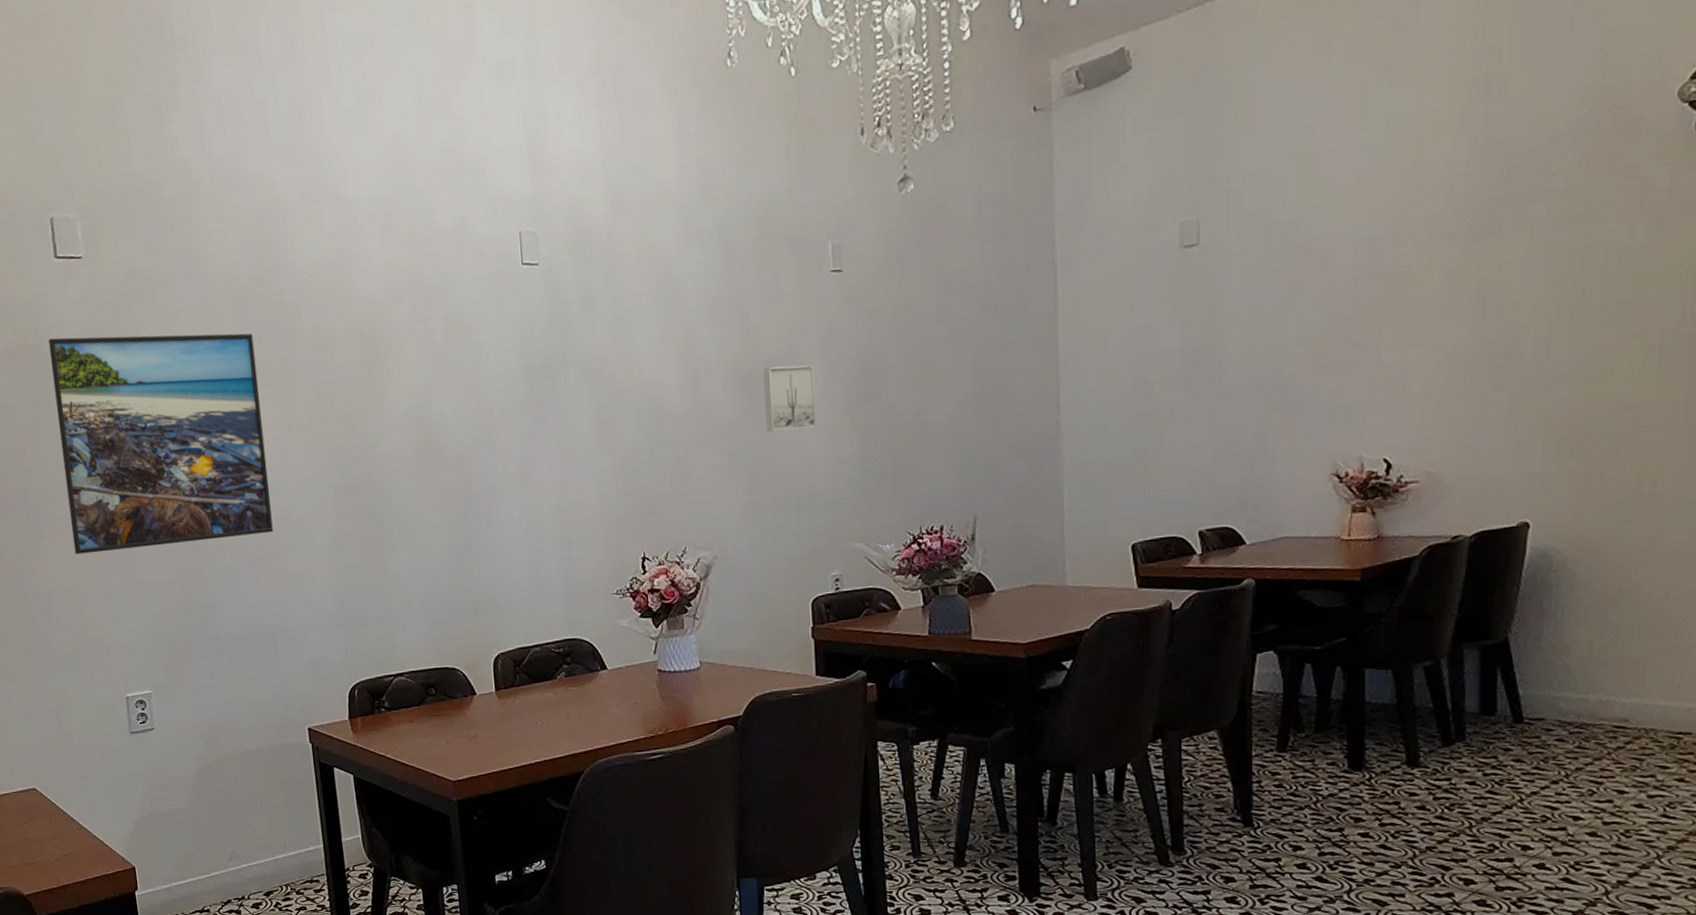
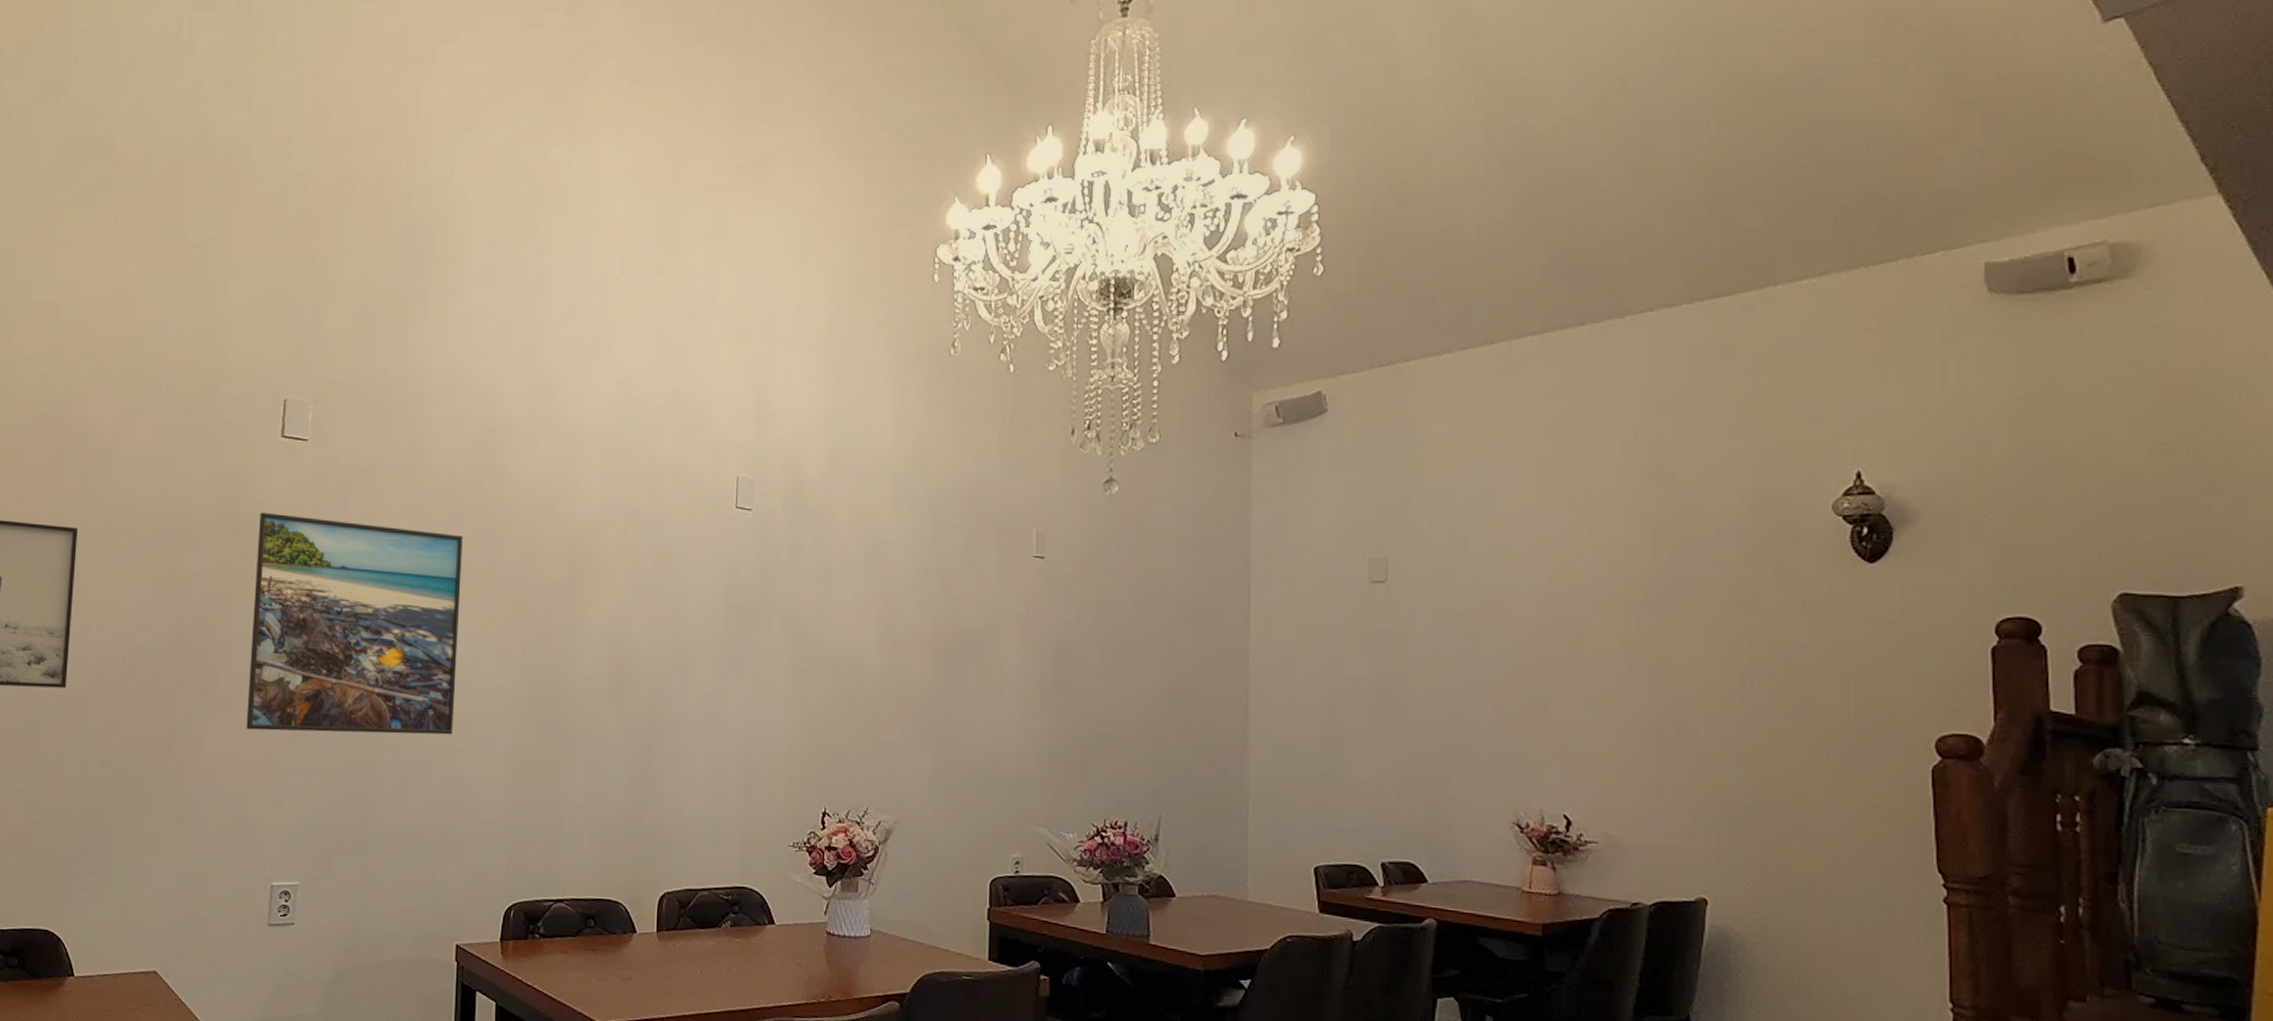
wall art: present [763,365,818,432] -> none [959,641,1010,706]

